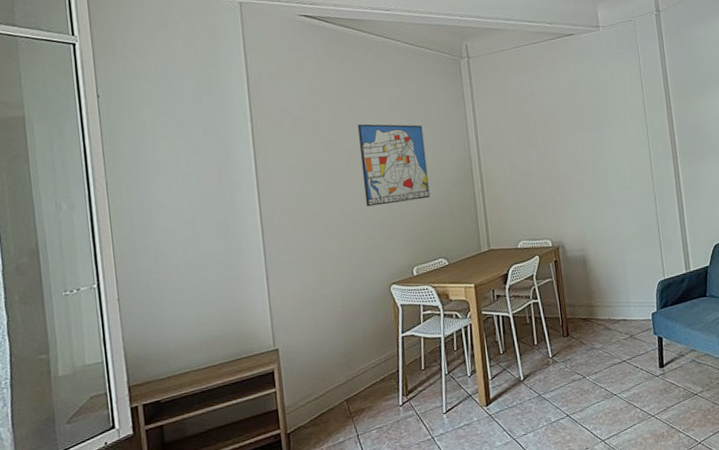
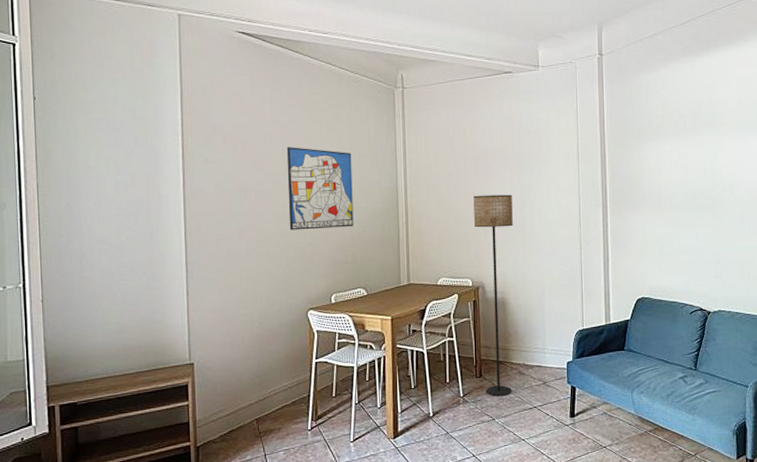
floor lamp: none [546,153,600,354] -> present [474,194,513,397]

